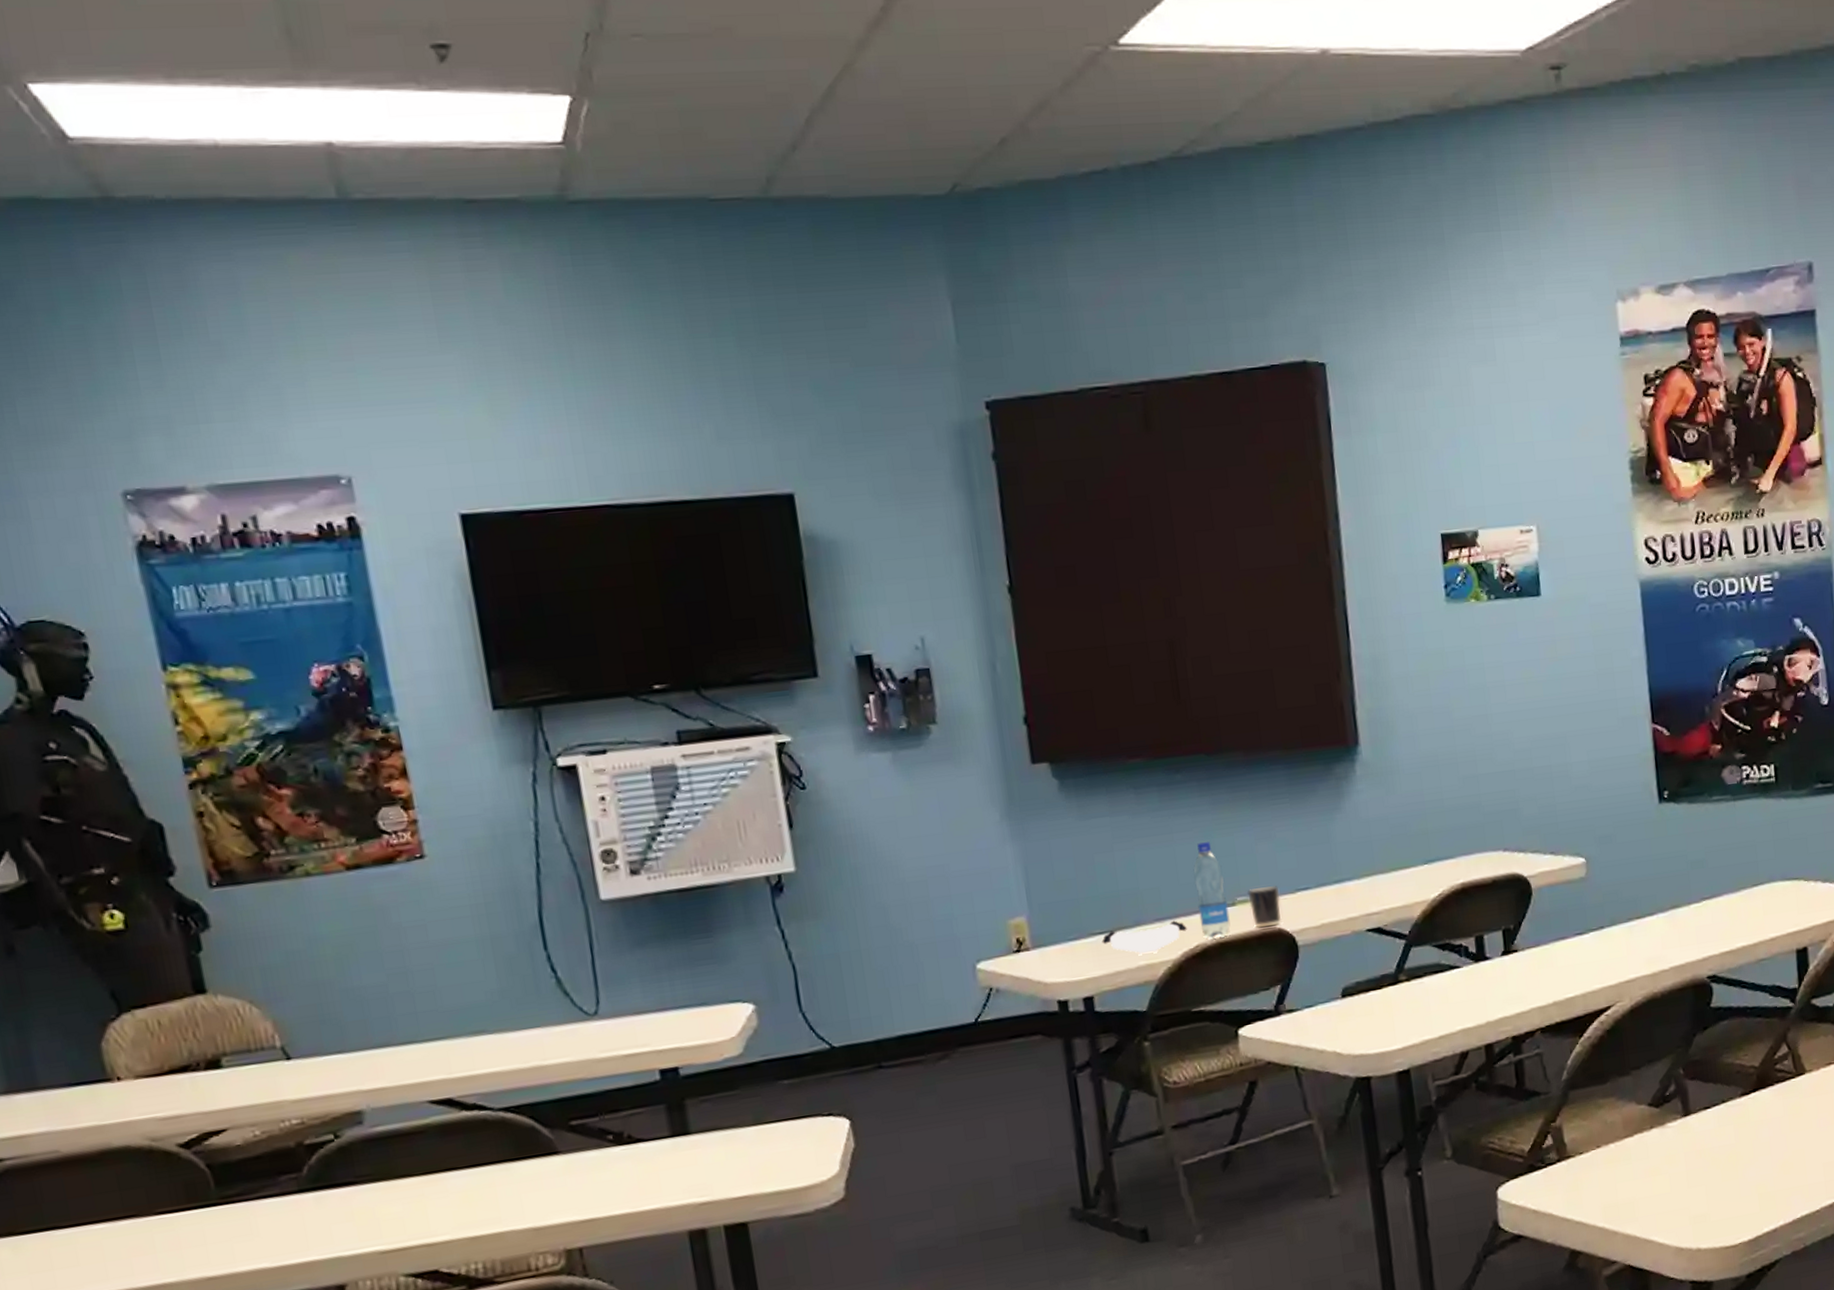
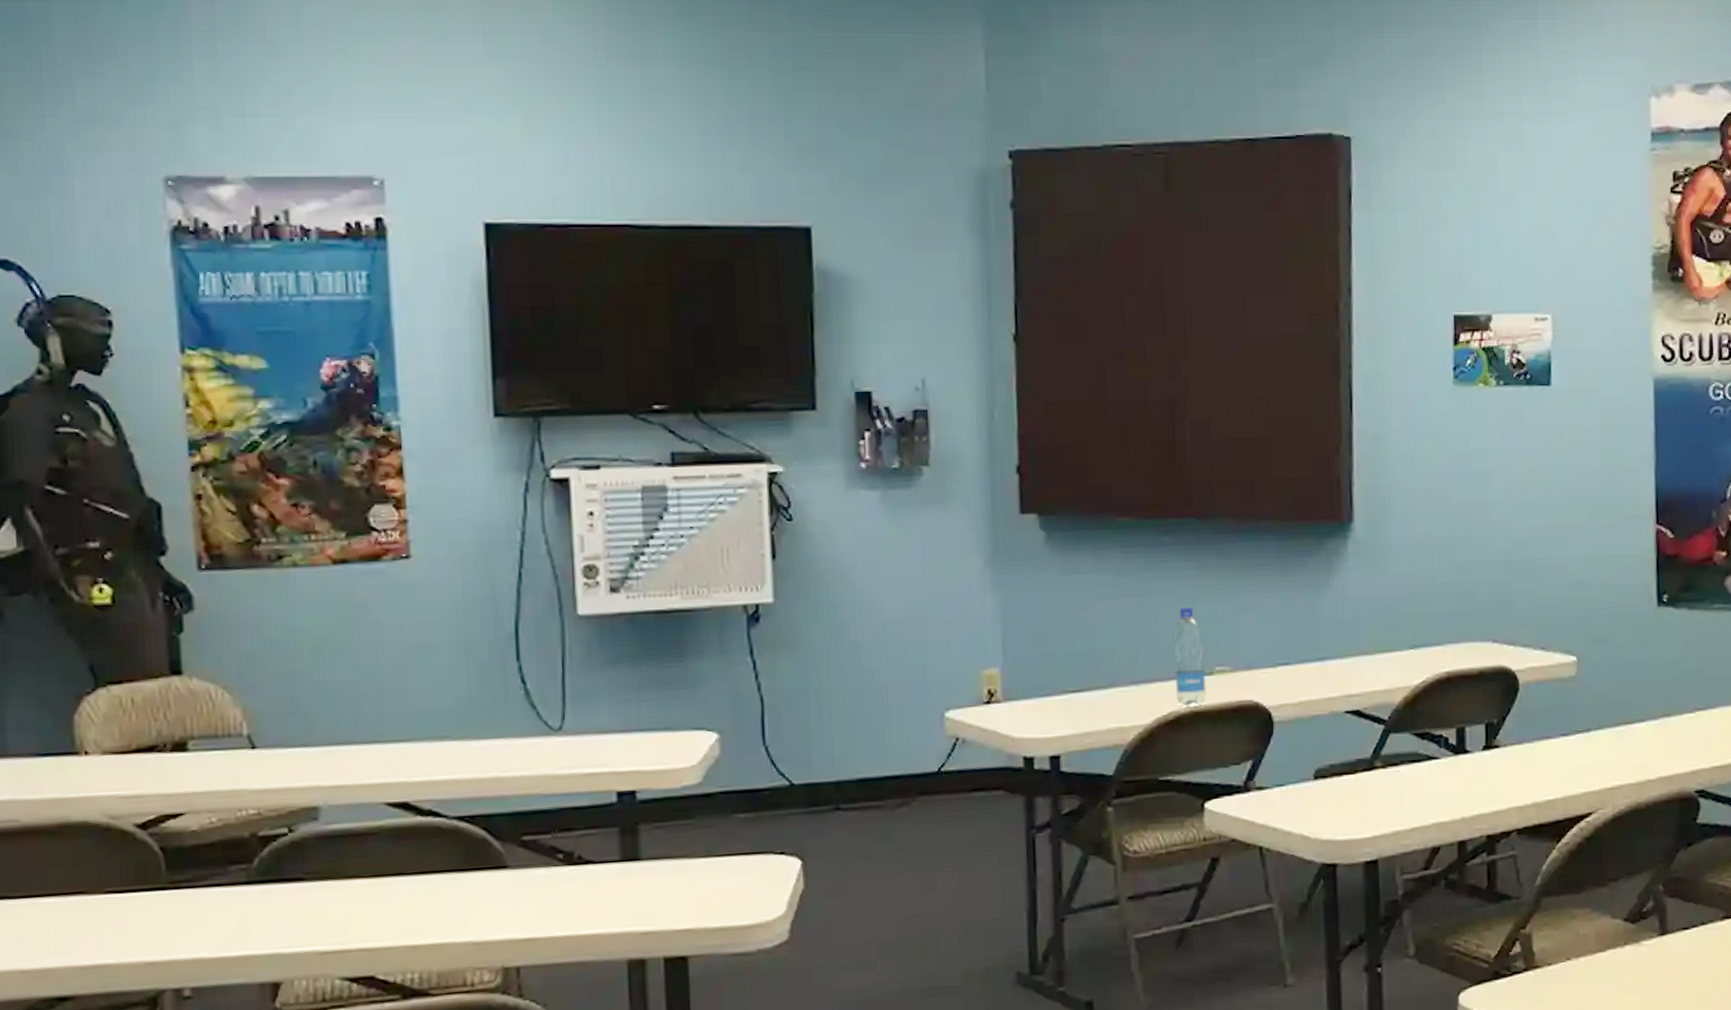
goggles: present [1102,920,1187,956] -> none [1074,685,1162,718]
mug: present [1246,885,1282,927] -> none [1225,657,1260,700]

